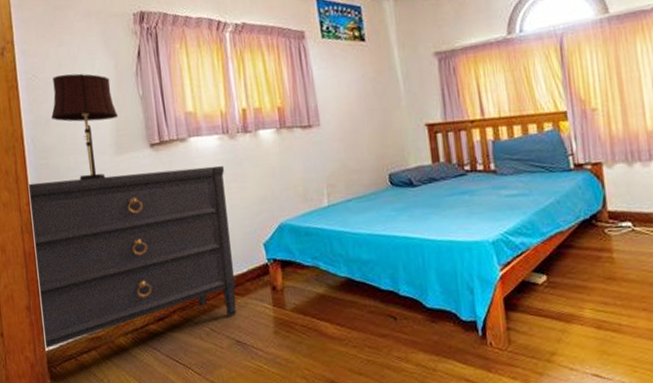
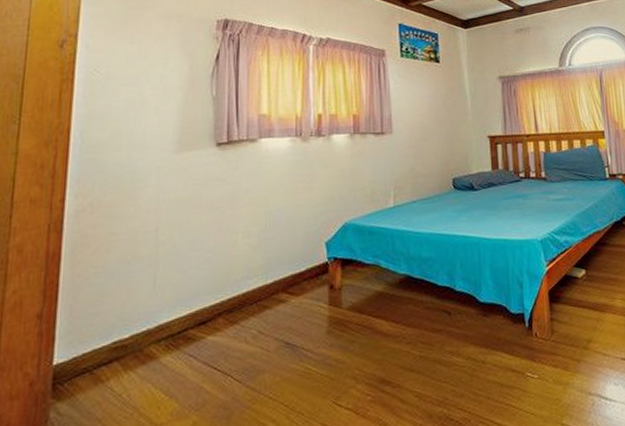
dresser: present [27,166,237,350] -> none [51,166,294,364]
table lamp: present [51,73,118,180] -> none [109,70,185,177]

